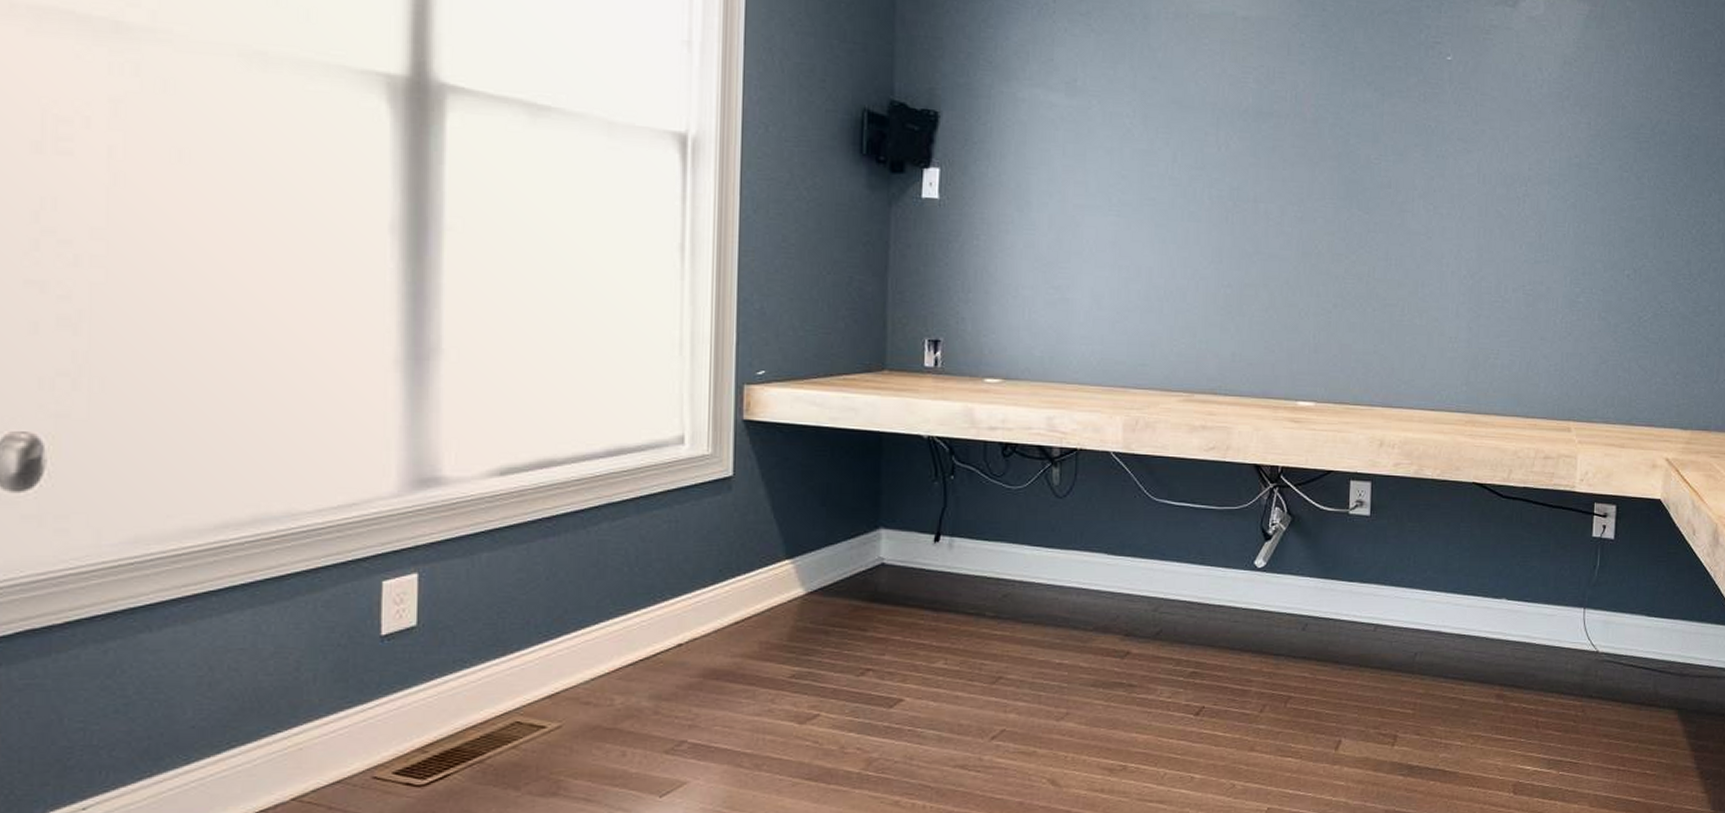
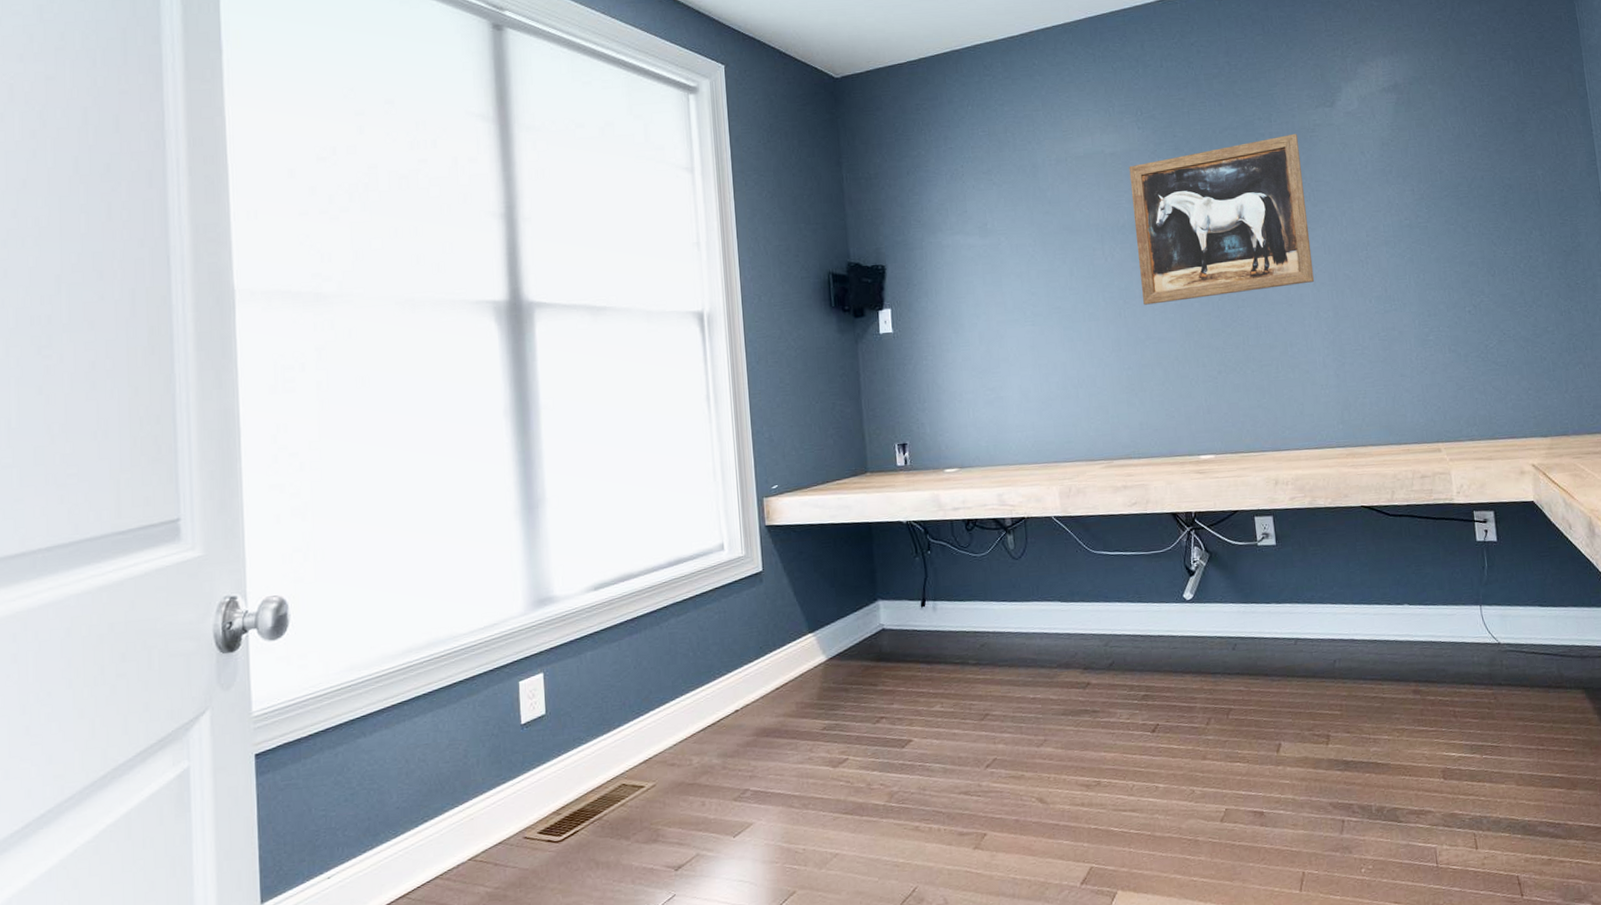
wall art: none [1257,31,1469,215] -> present [1129,133,1315,305]

